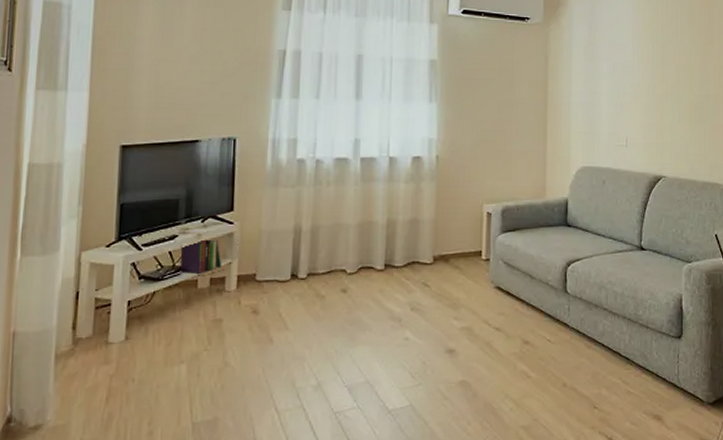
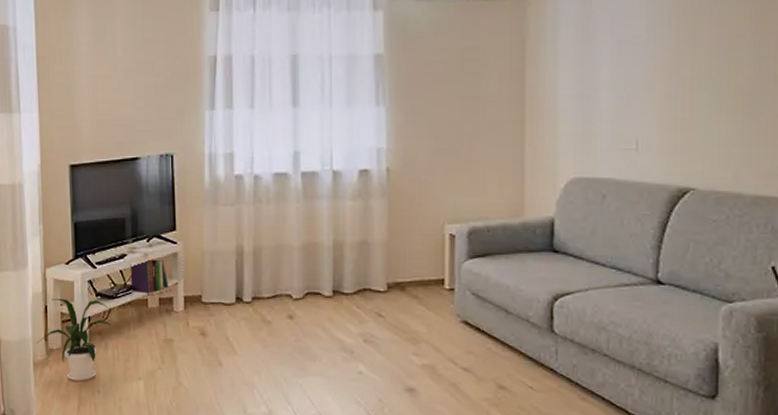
house plant: none [61,282,155,371] -> present [36,299,111,382]

